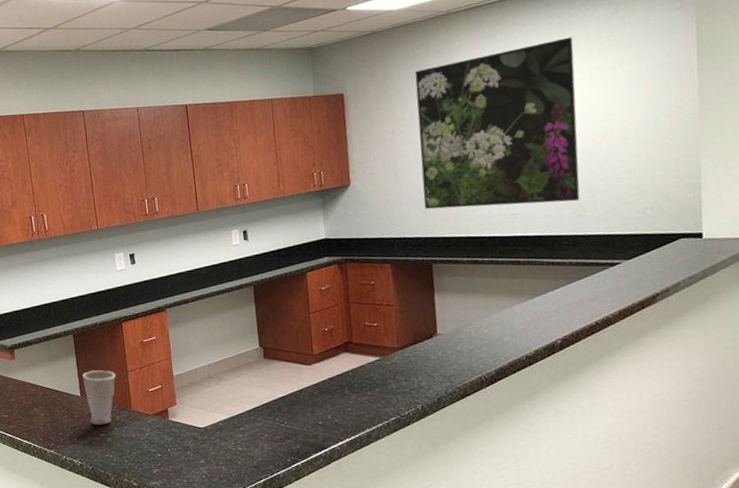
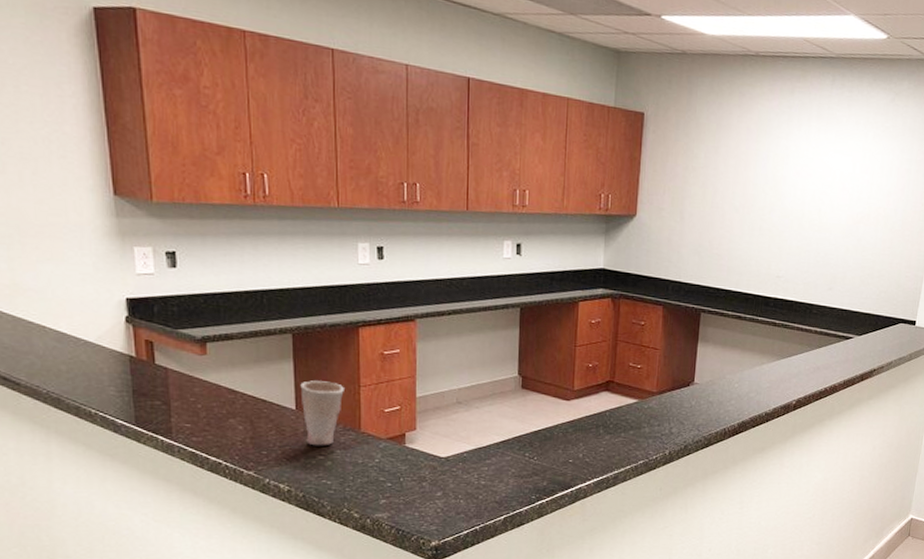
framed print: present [414,36,580,209] -> none [703,107,856,274]

